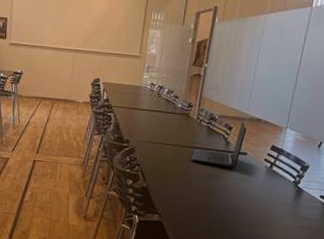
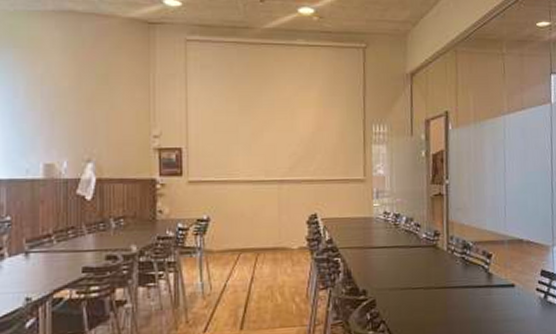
laptop: present [190,121,247,168] -> none [448,244,509,307]

